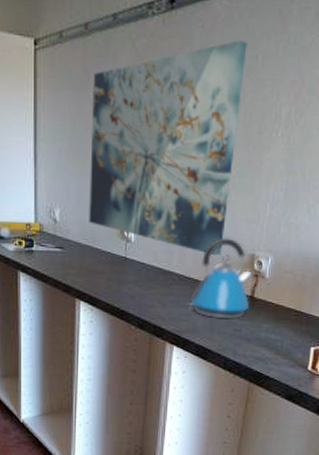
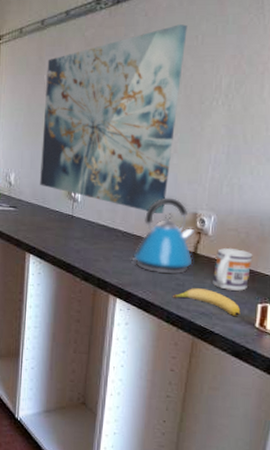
banana: none [230,333,295,361] -> present [173,288,241,317]
mug: none [269,291,308,335] -> present [213,248,253,291]

